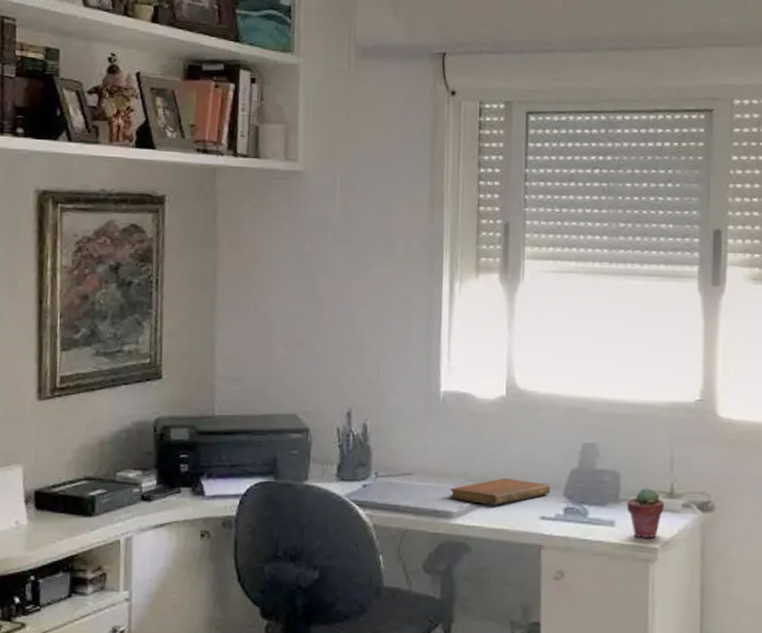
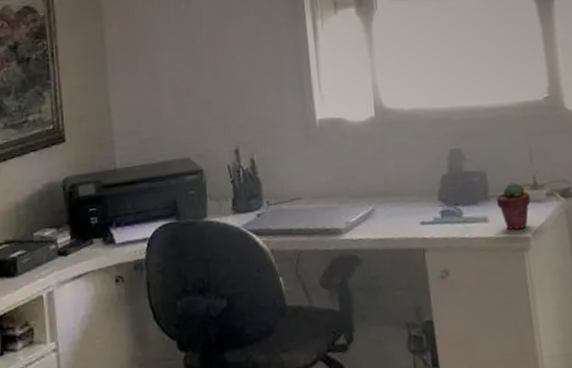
notebook: present [449,478,551,505] -> none [335,190,426,218]

